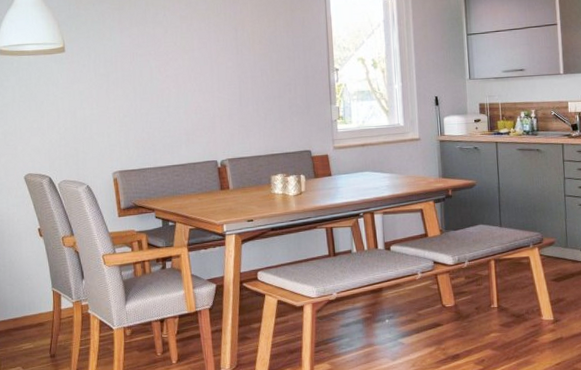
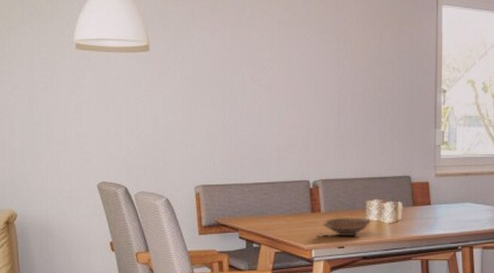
bowl: none [226,192,277,213] -> present [316,218,371,238]

